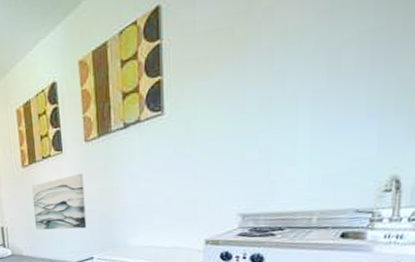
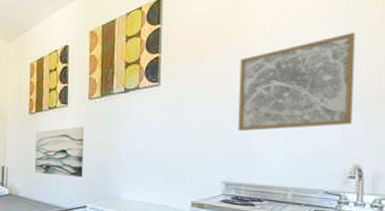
wall art: none [255,11,401,155] -> present [238,31,355,132]

